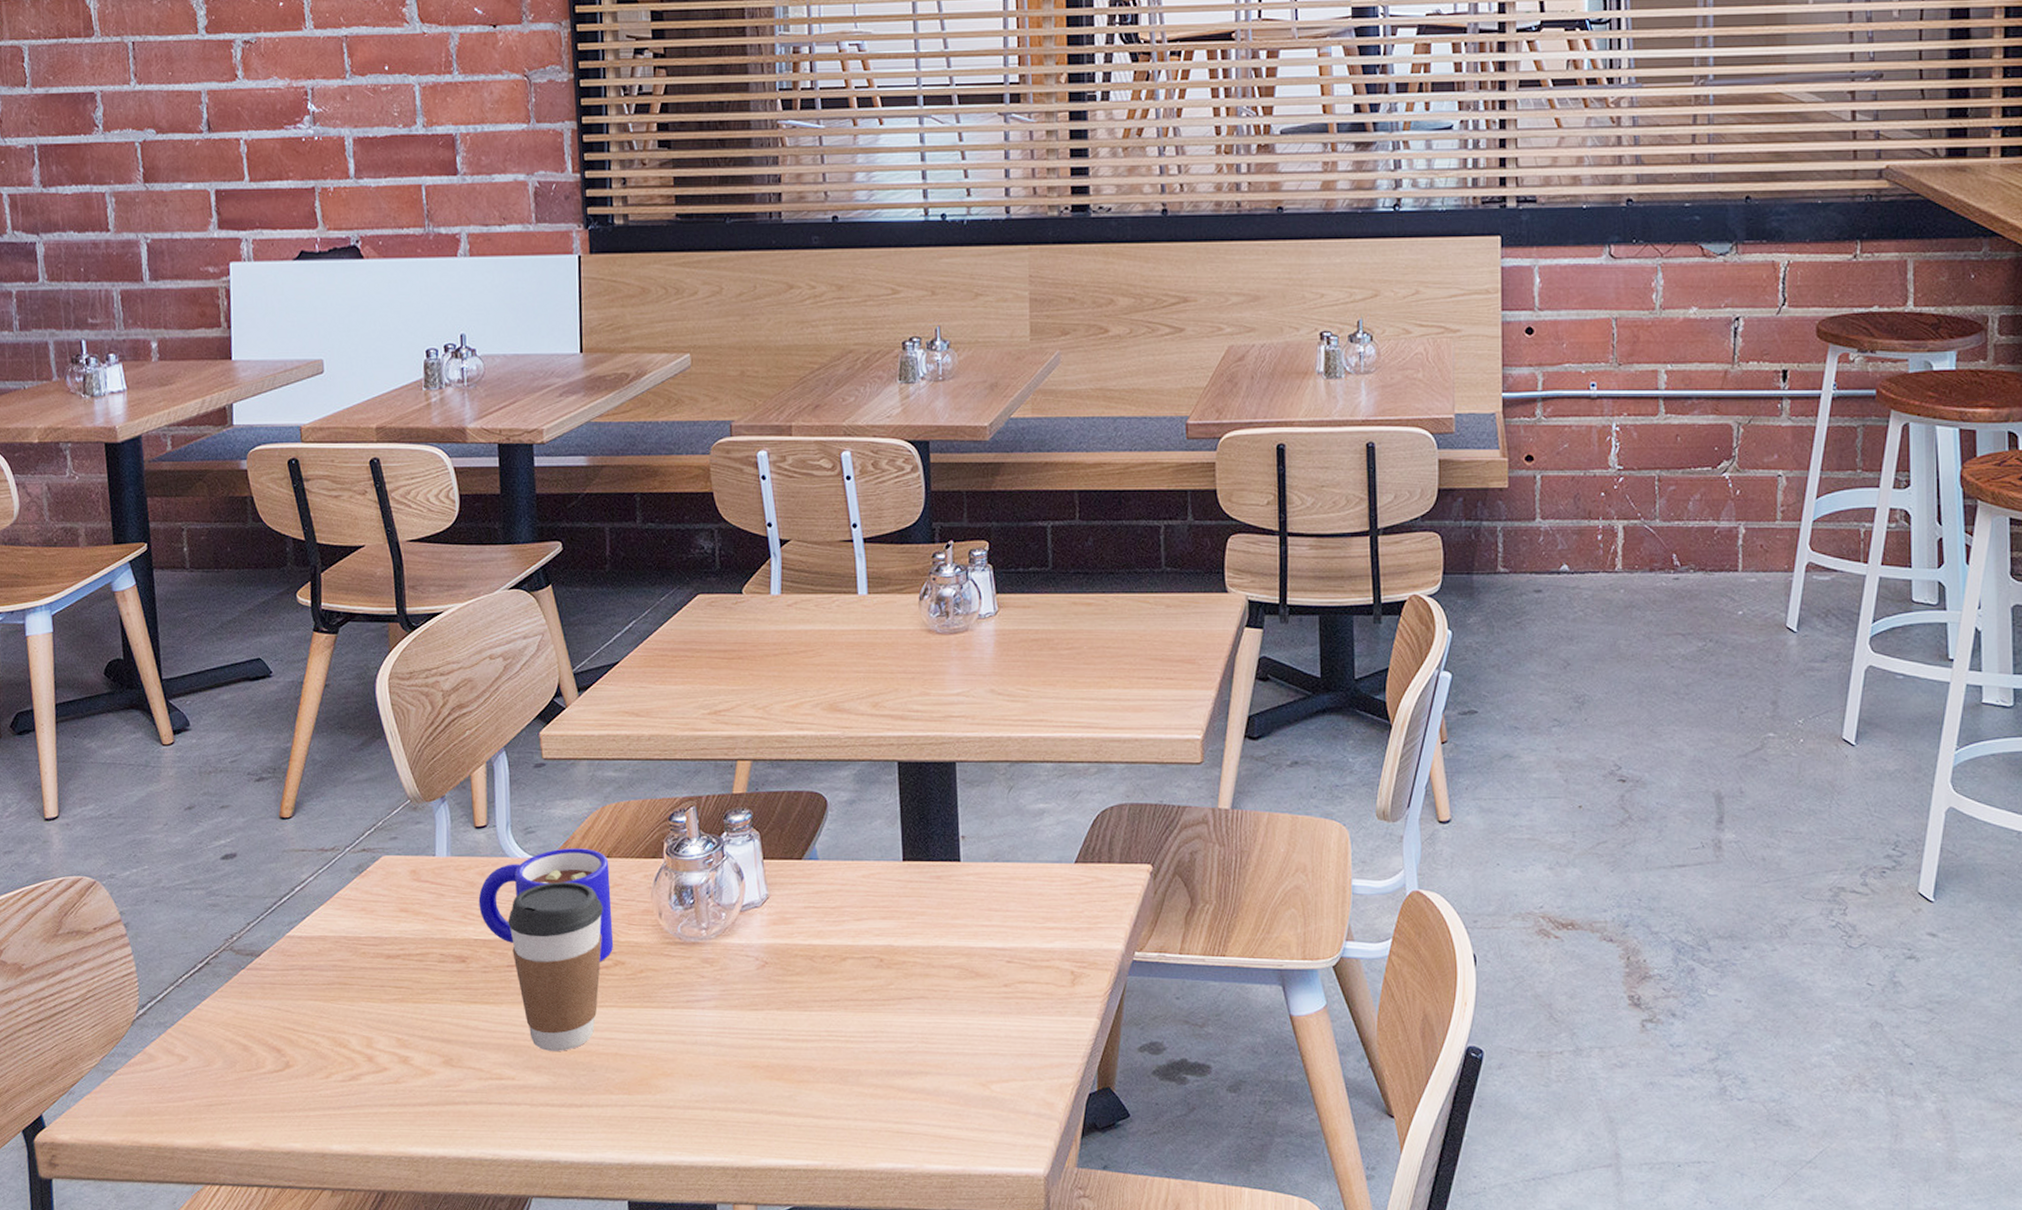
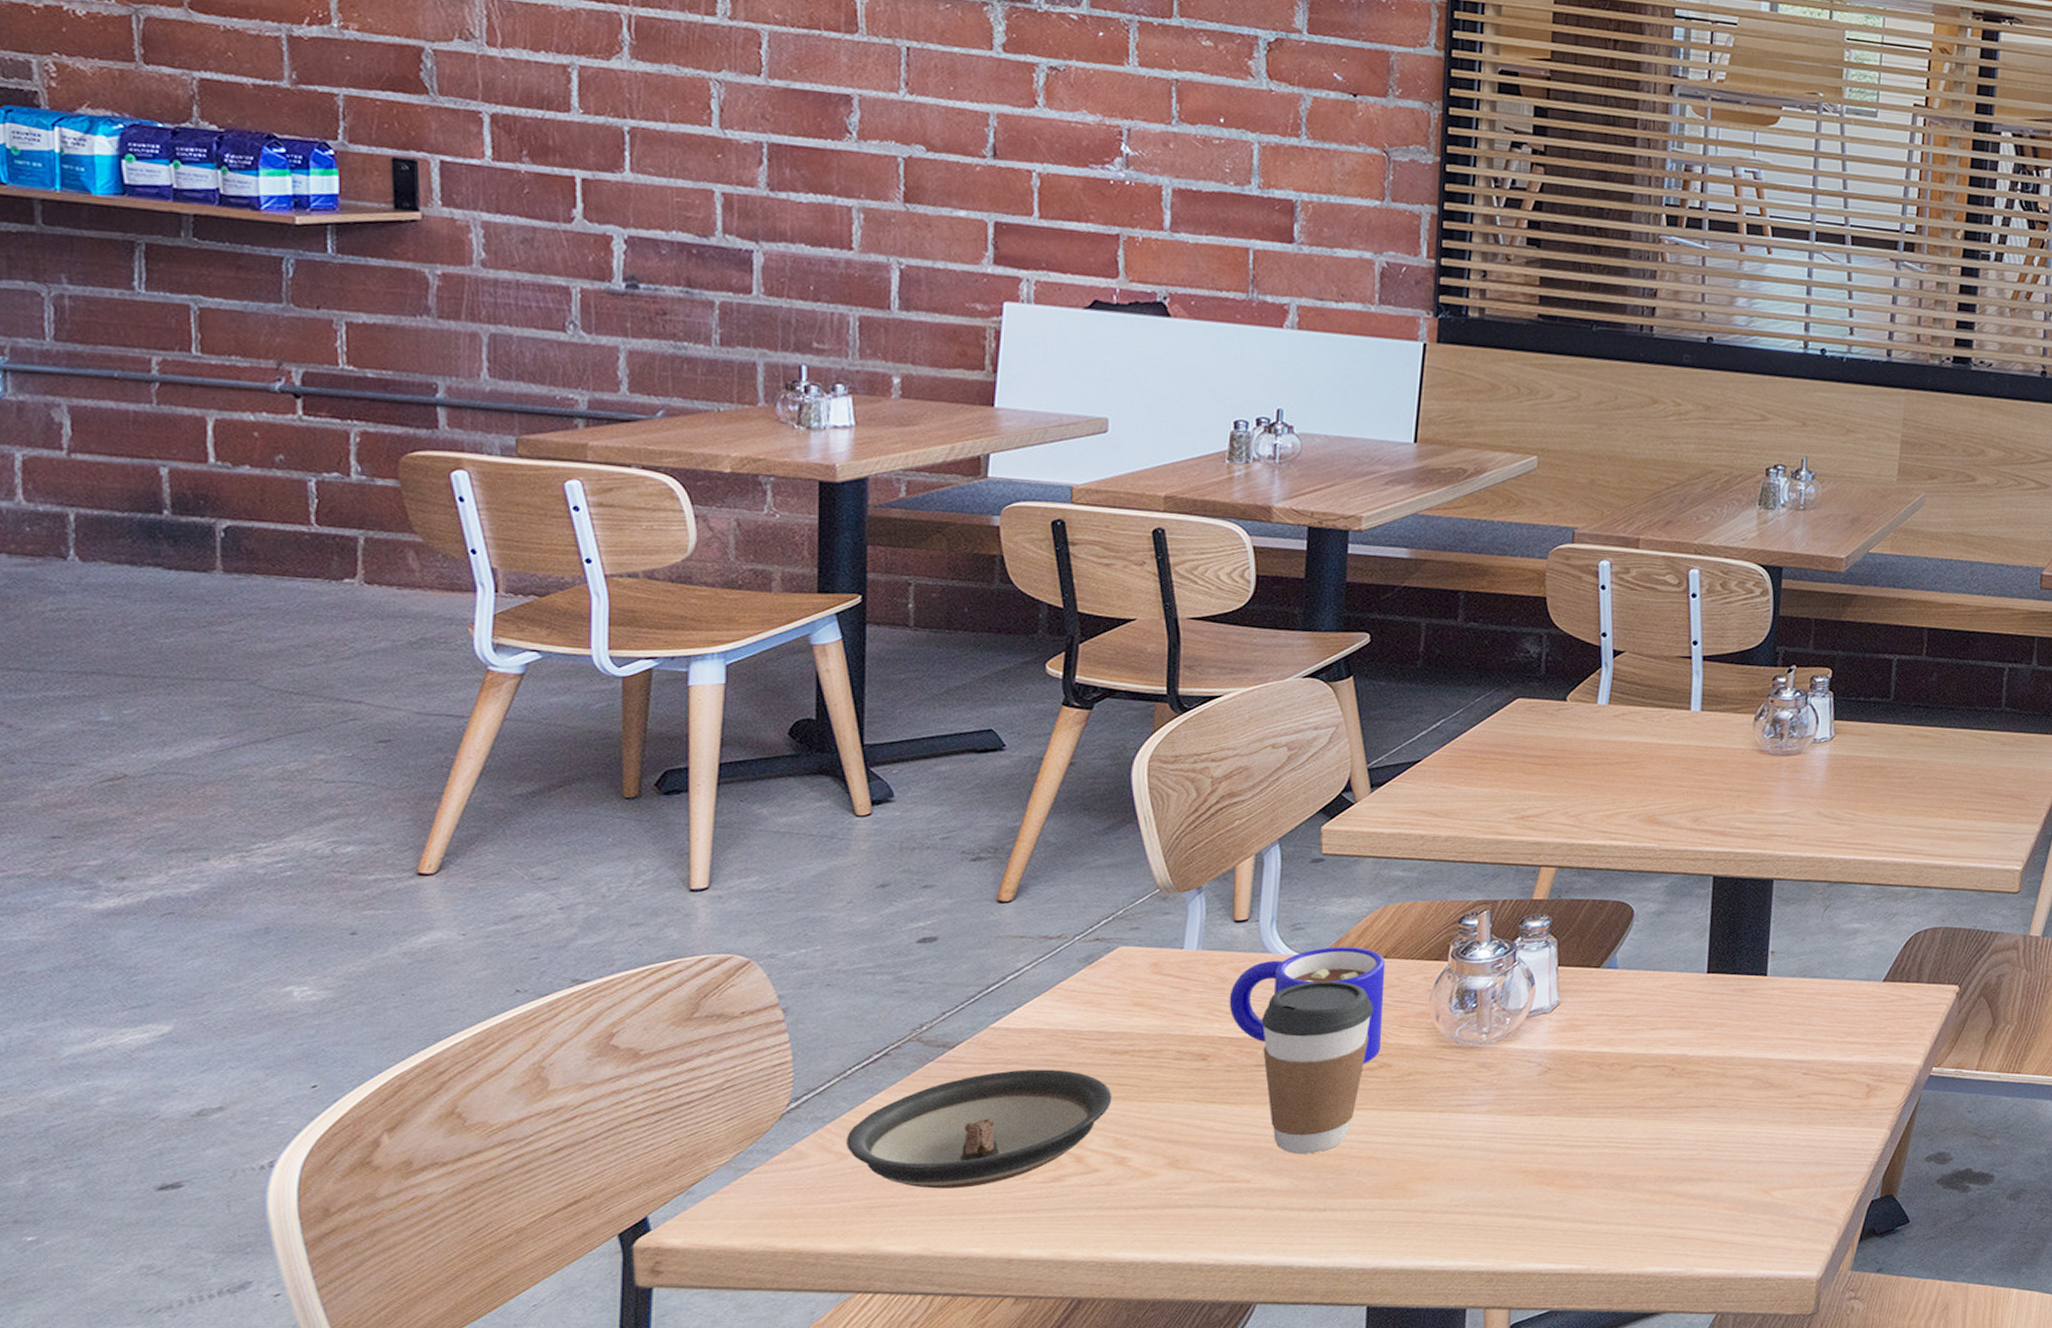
saucer: none [184,974,392,1088] -> present [846,1069,1112,1189]

